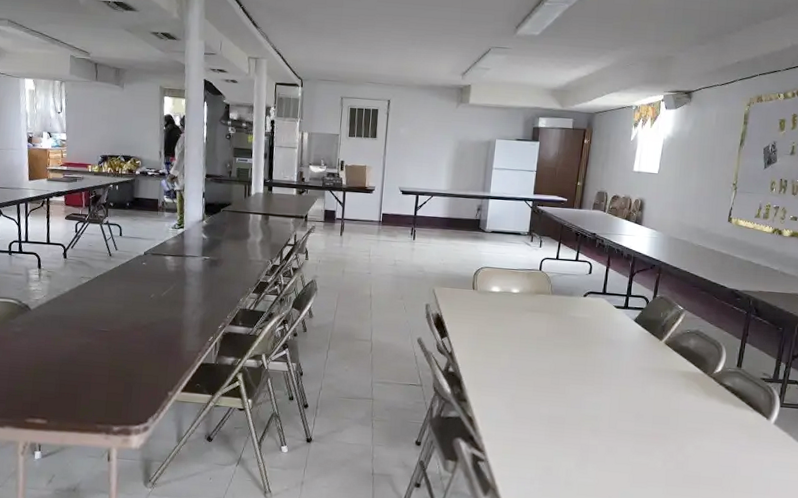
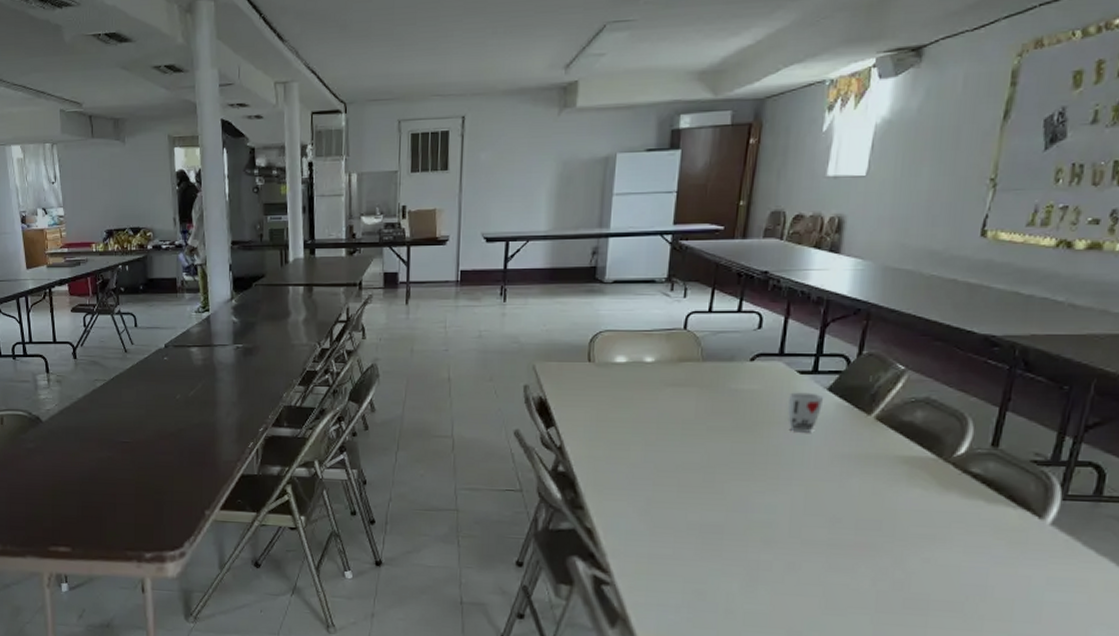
cup: none [608,321,632,351] -> present [787,392,824,433]

